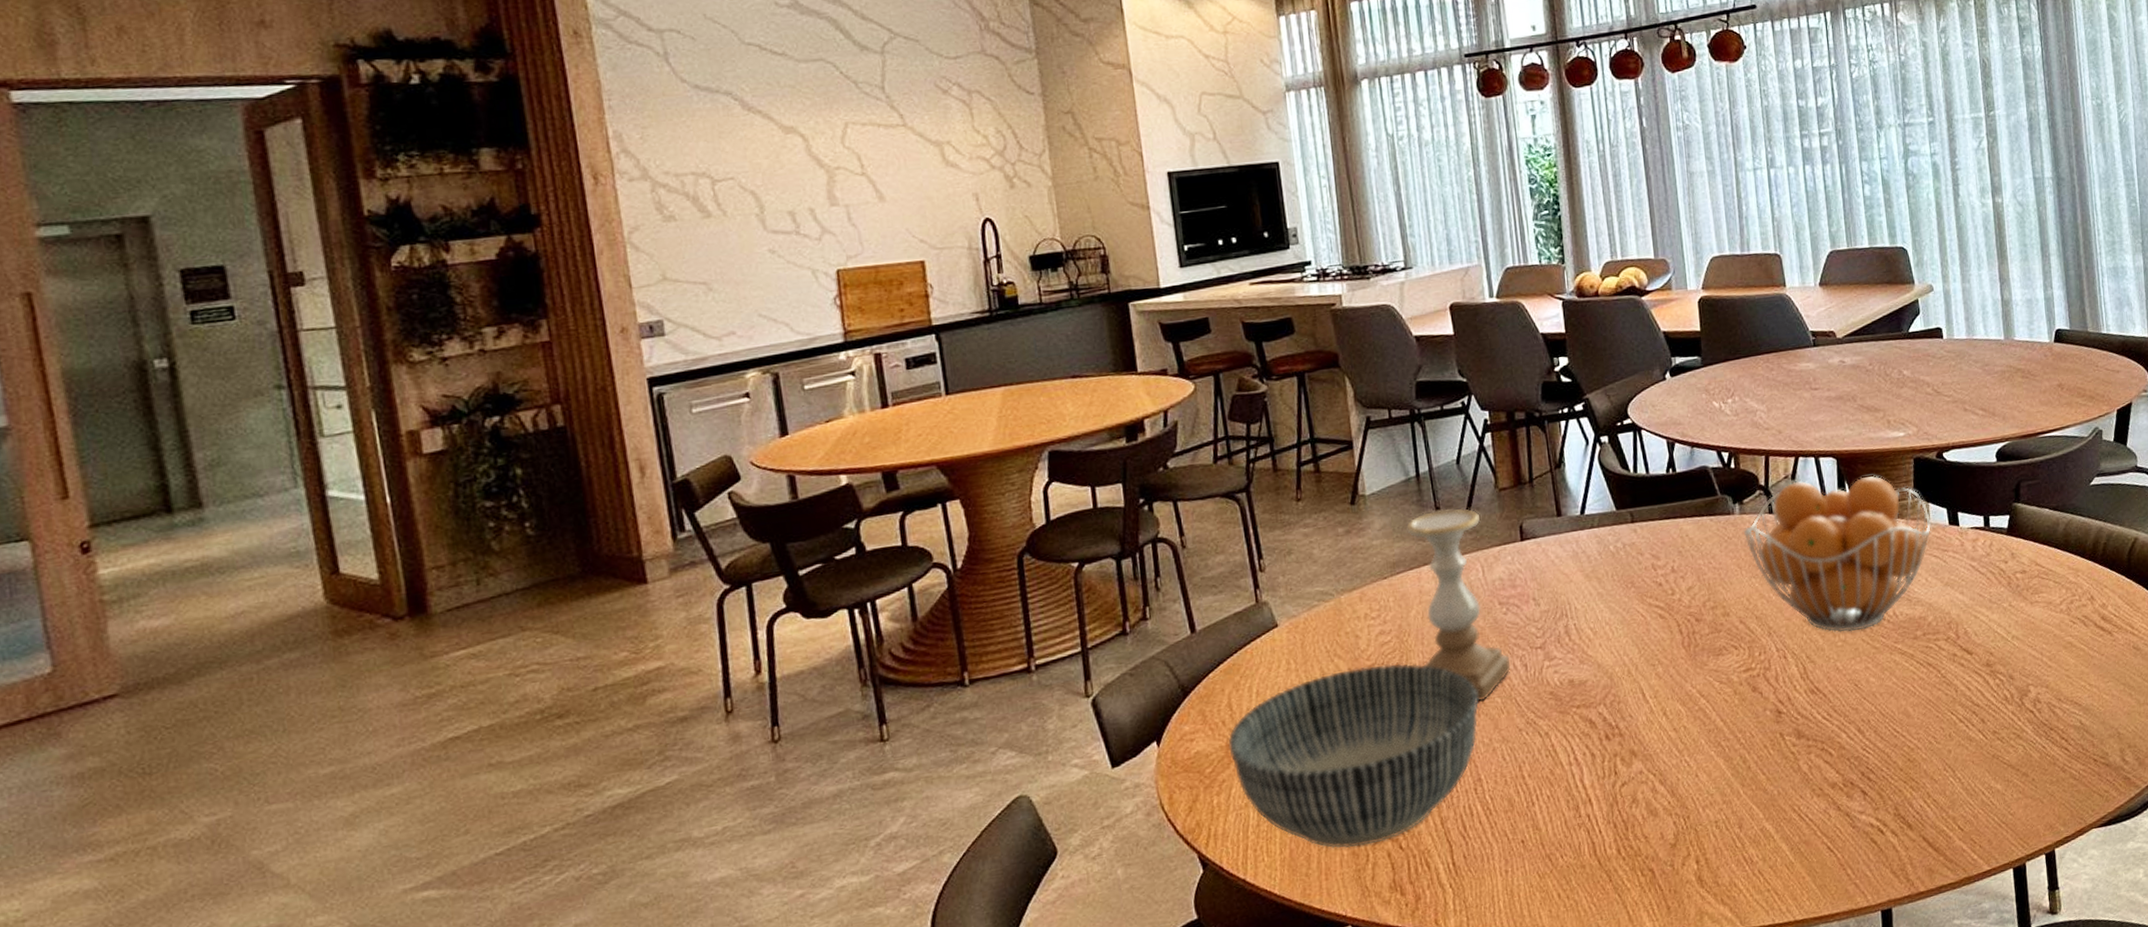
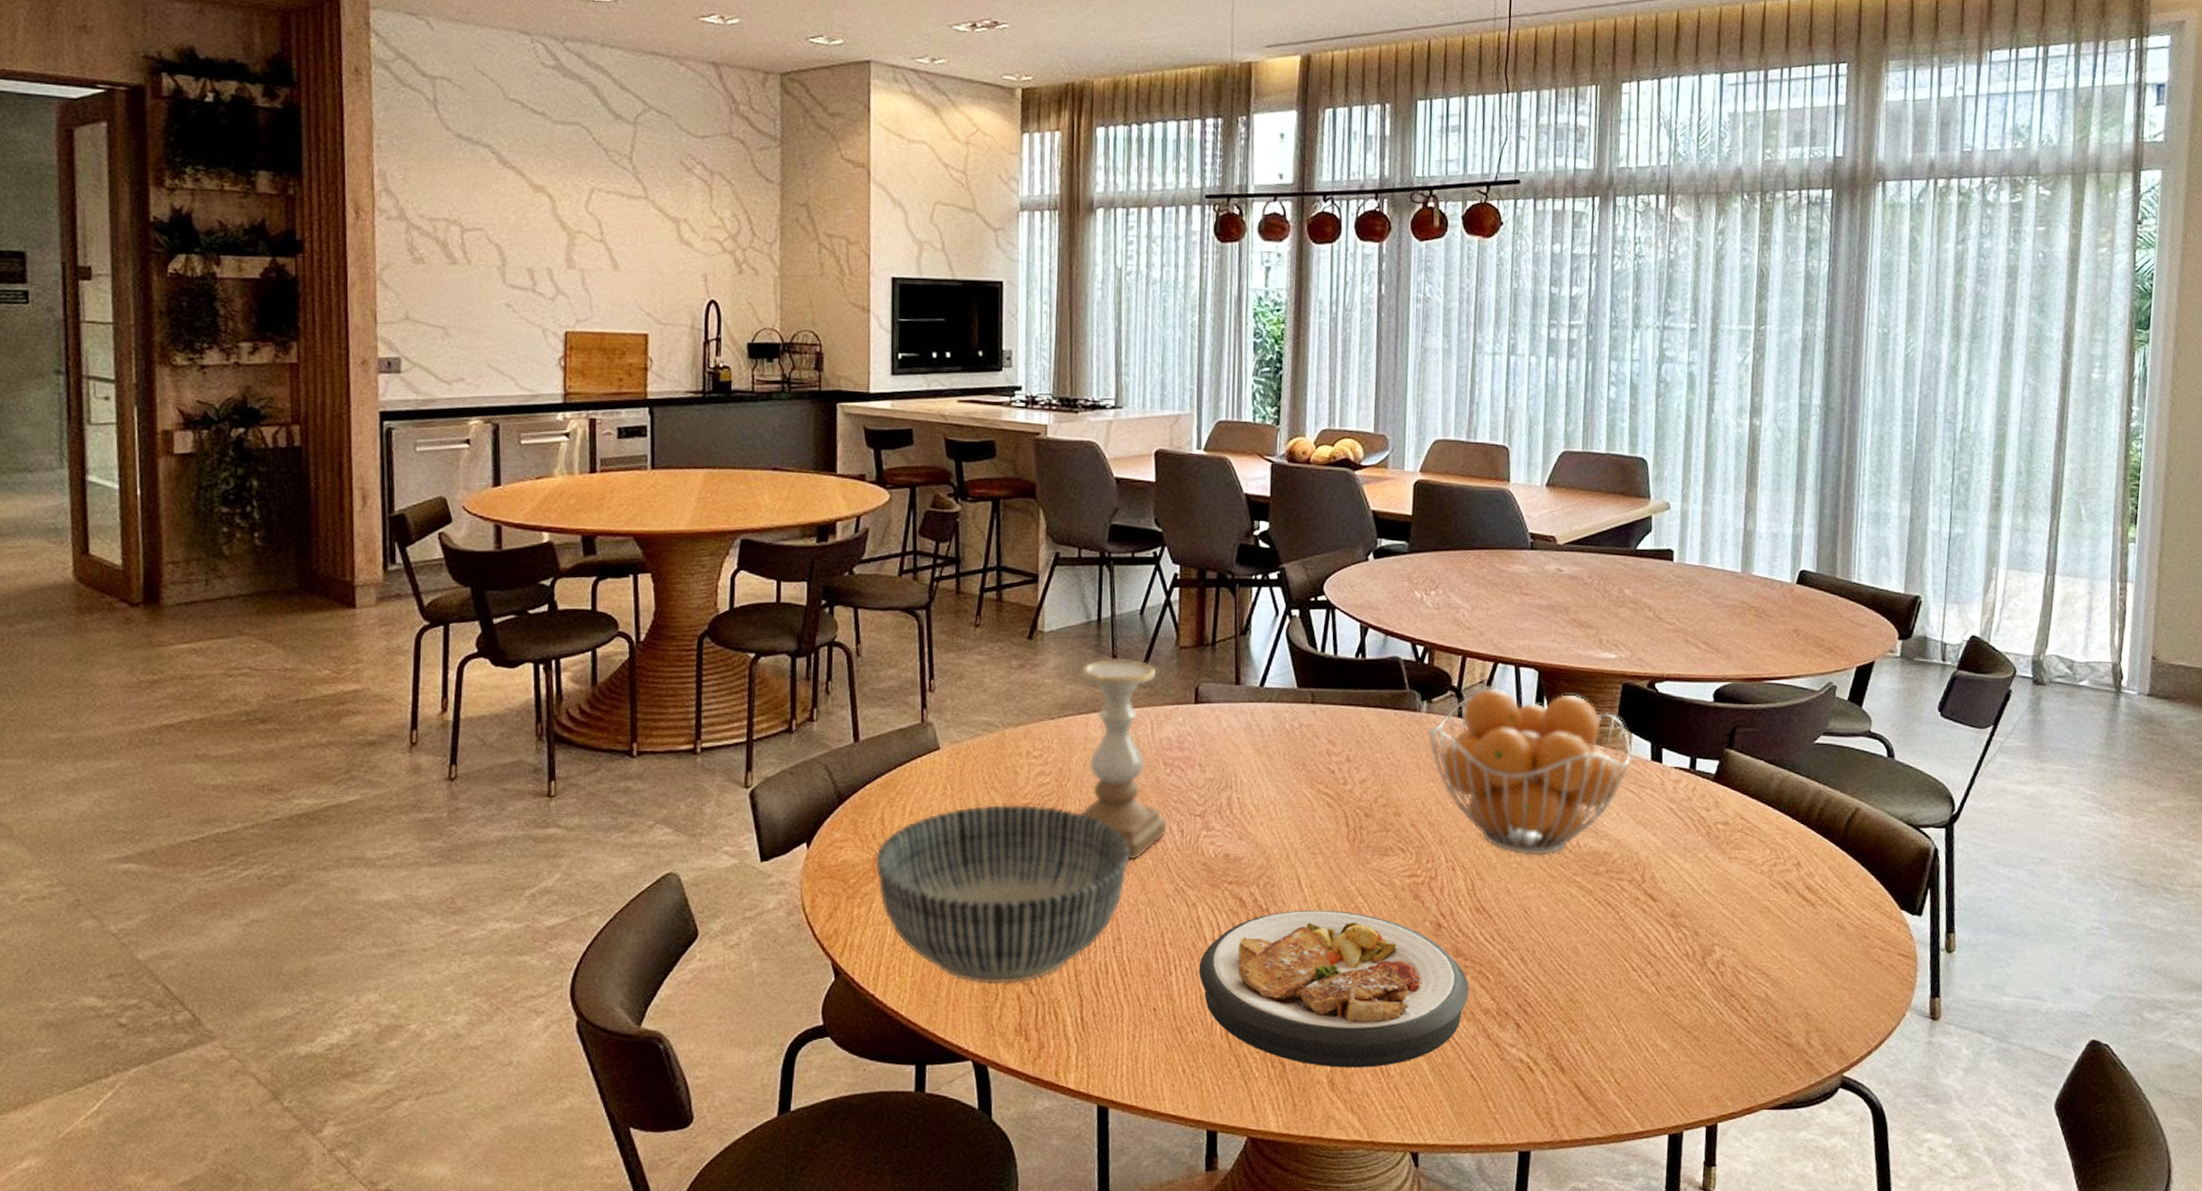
plate: none [1559,714,1815,867] -> present [1198,909,1469,1068]

